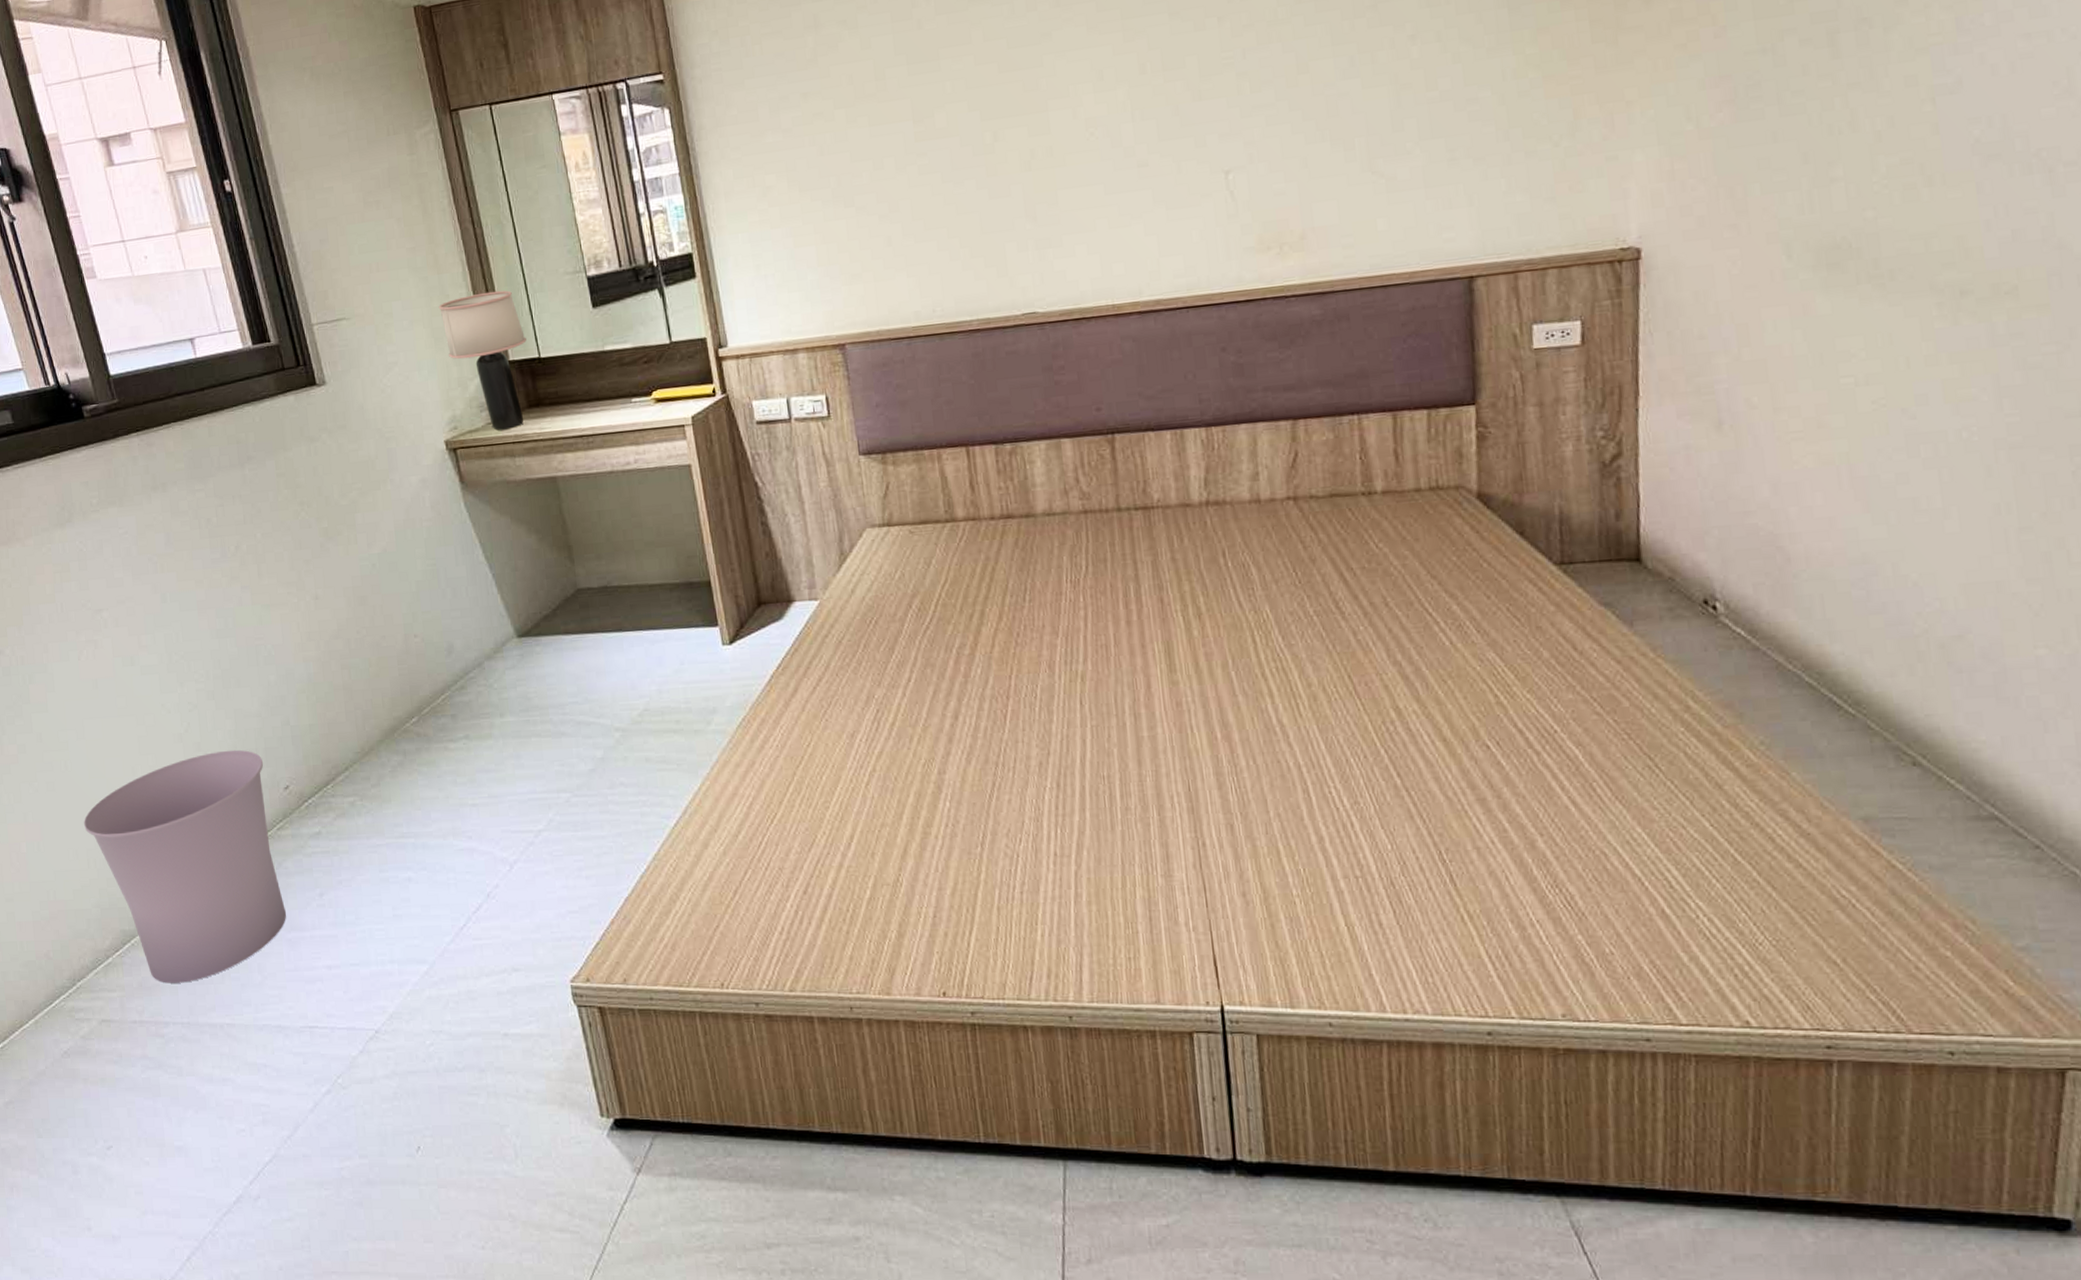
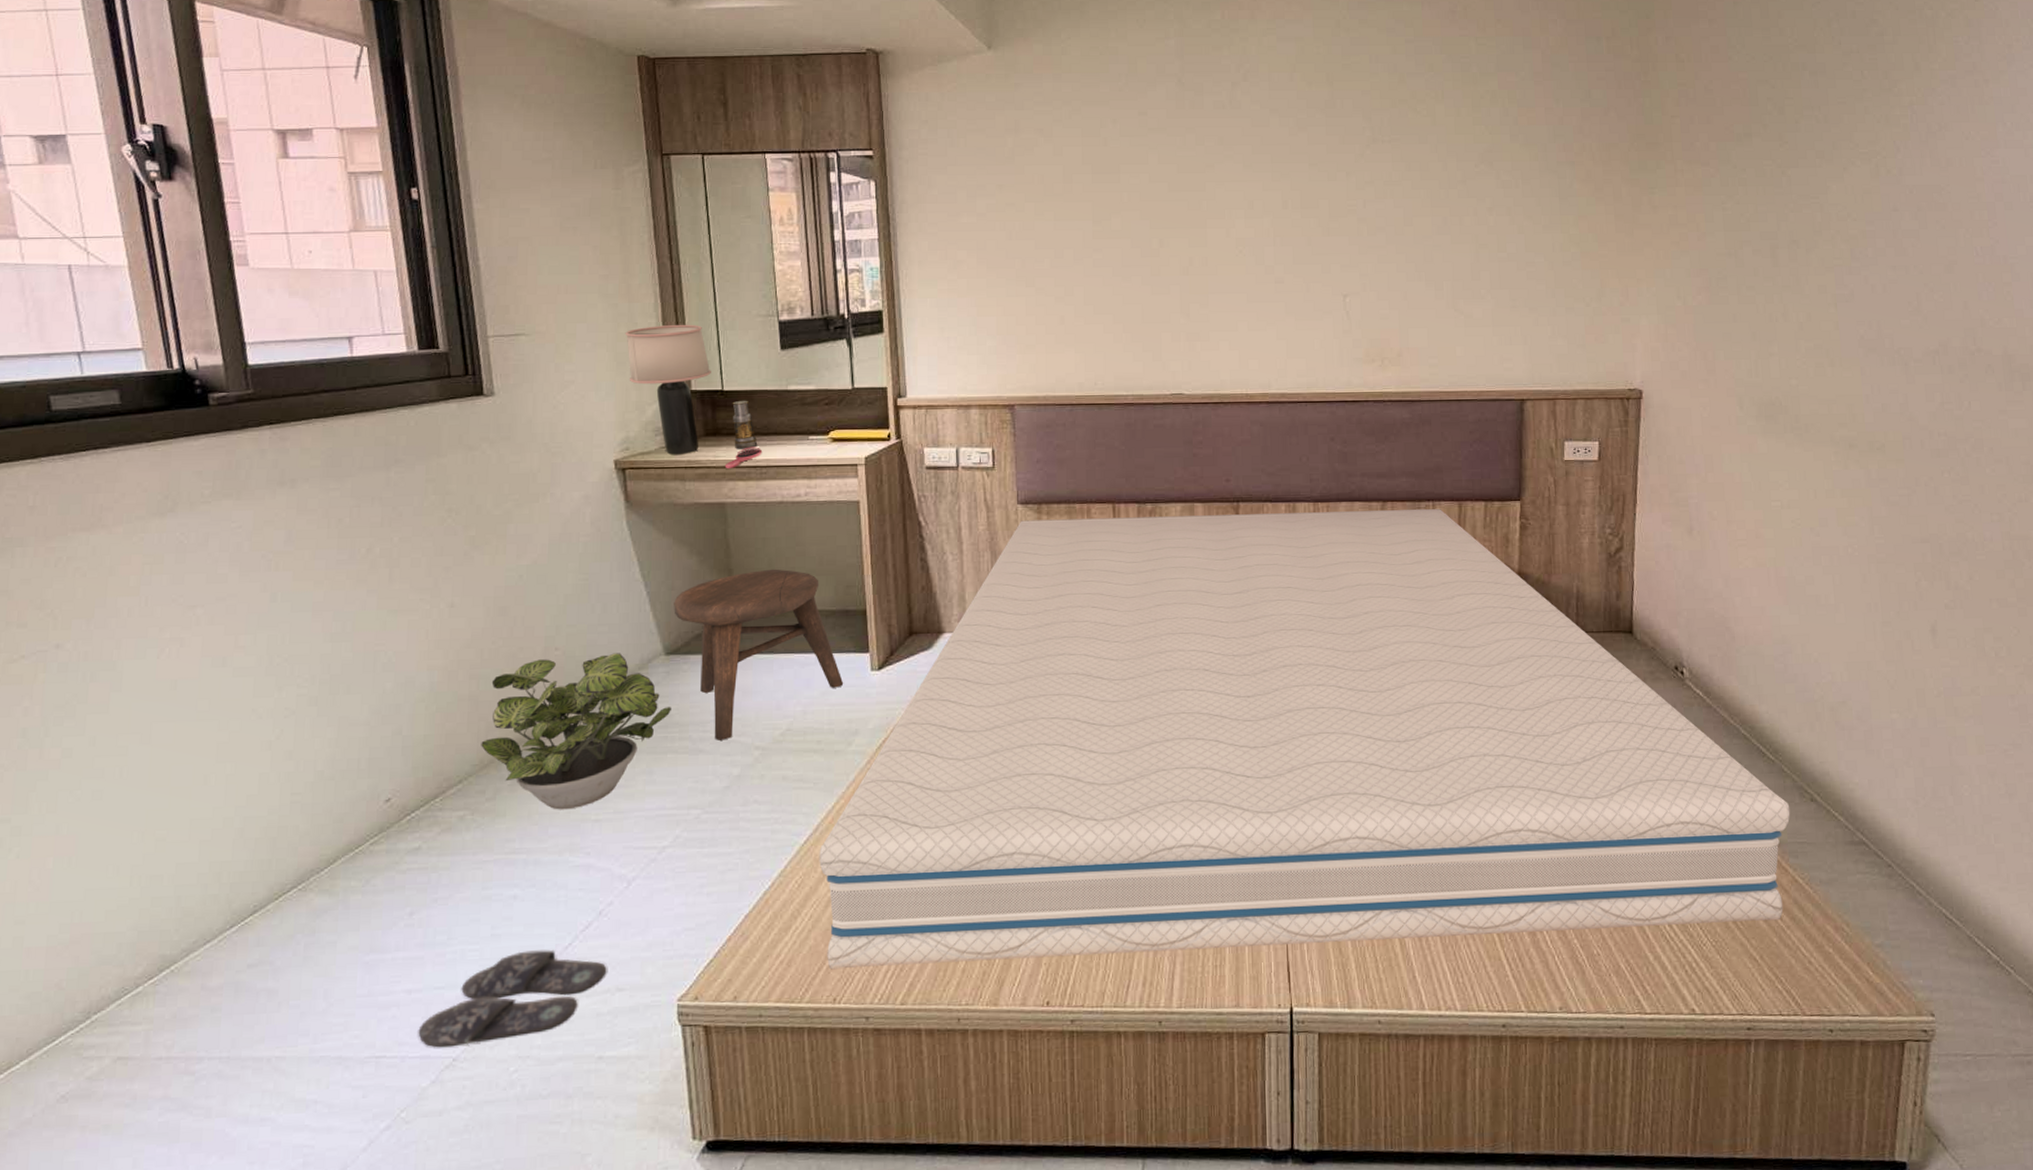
waste bin: present [84,749,286,983] -> none [133,759,367,1014]
slippers: none [342,930,501,1021] -> present [418,949,606,1048]
potted plant: none [360,637,530,795] -> present [481,653,671,810]
stool: none [519,543,696,723] -> present [674,569,844,740]
perfume bottle: none [551,366,581,419] -> present [732,400,758,449]
hairbrush: none [551,414,587,441] -> present [724,446,763,469]
mattress: none [690,423,1882,954] -> present [819,509,1791,970]

